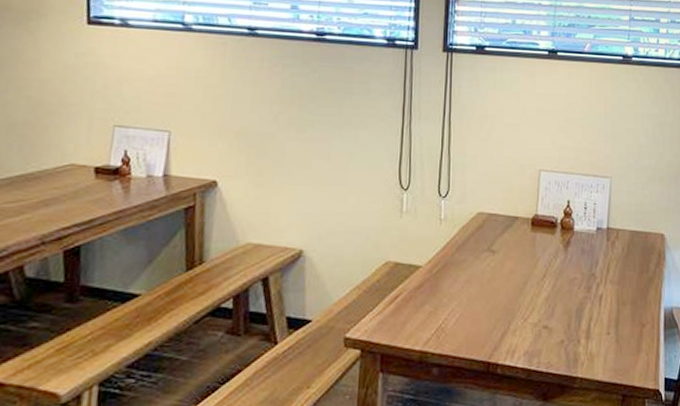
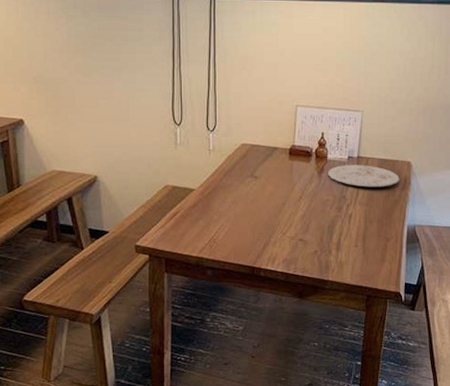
plate: none [575,237,653,263] -> present [328,165,399,187]

